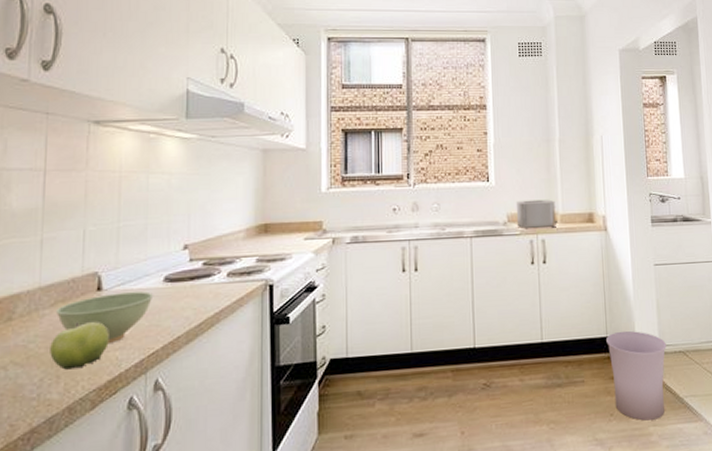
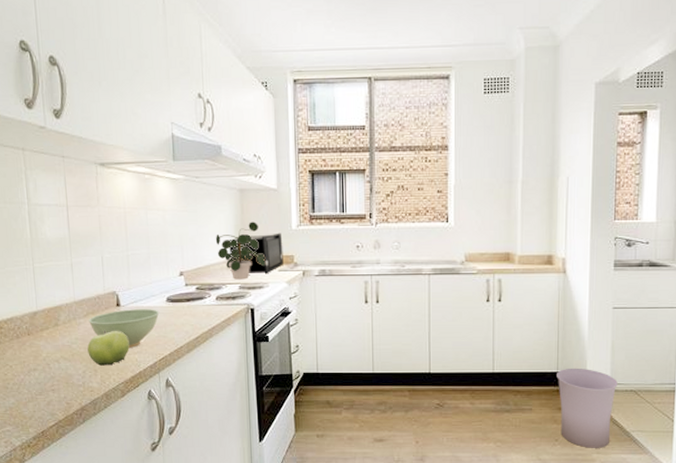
potted plant: none [230,185,288,252] -> present [215,222,265,280]
microwave: none [247,196,310,244] -> present [229,233,284,274]
toaster: present [516,199,557,230] -> none [474,240,515,269]

